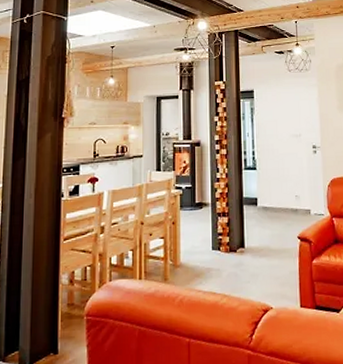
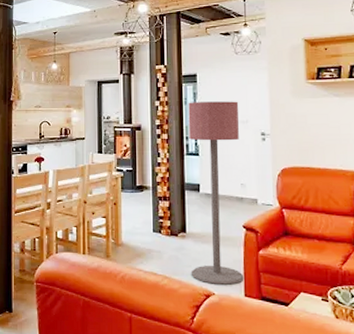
floor lamp: none [246,116,300,298] -> present [188,101,244,285]

